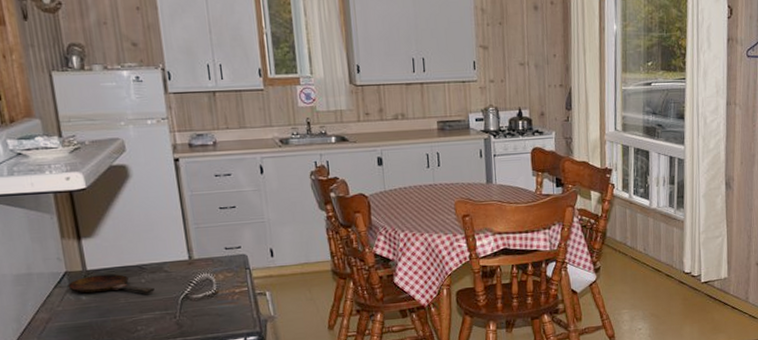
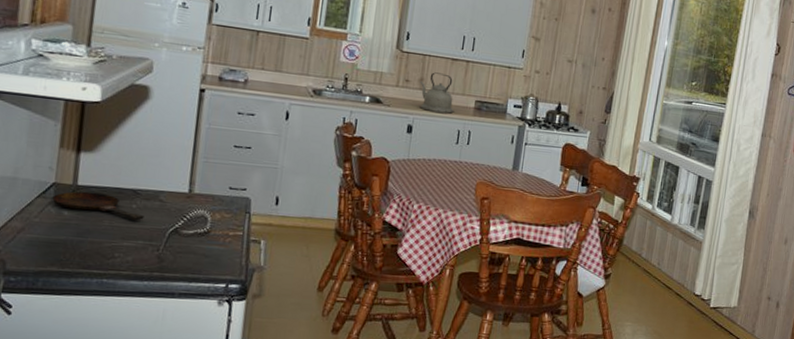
kettle: none [380,100,419,142] -> present [419,72,455,115]

